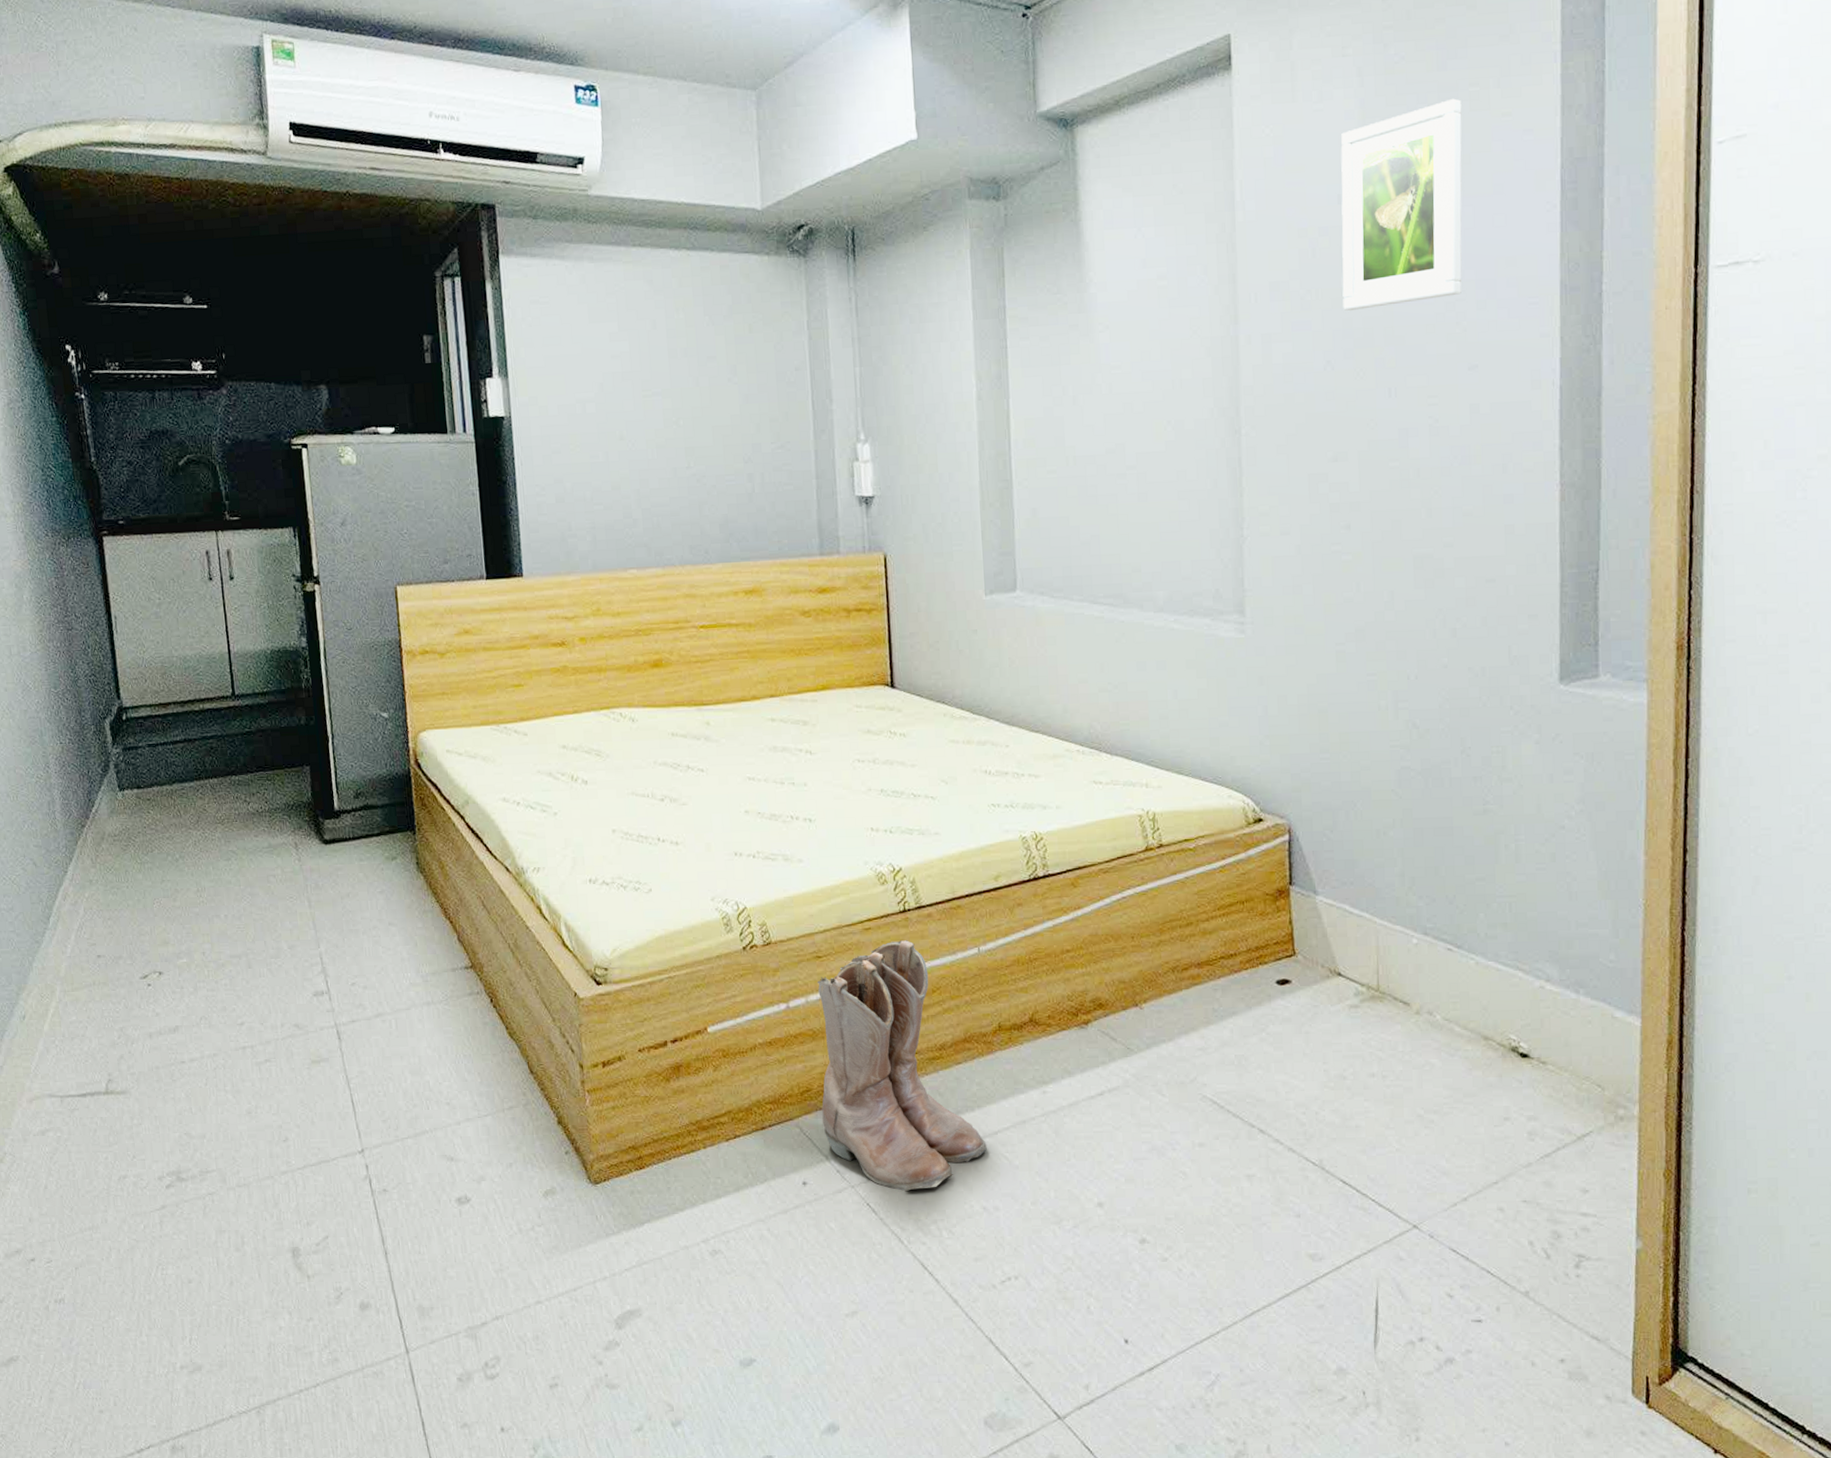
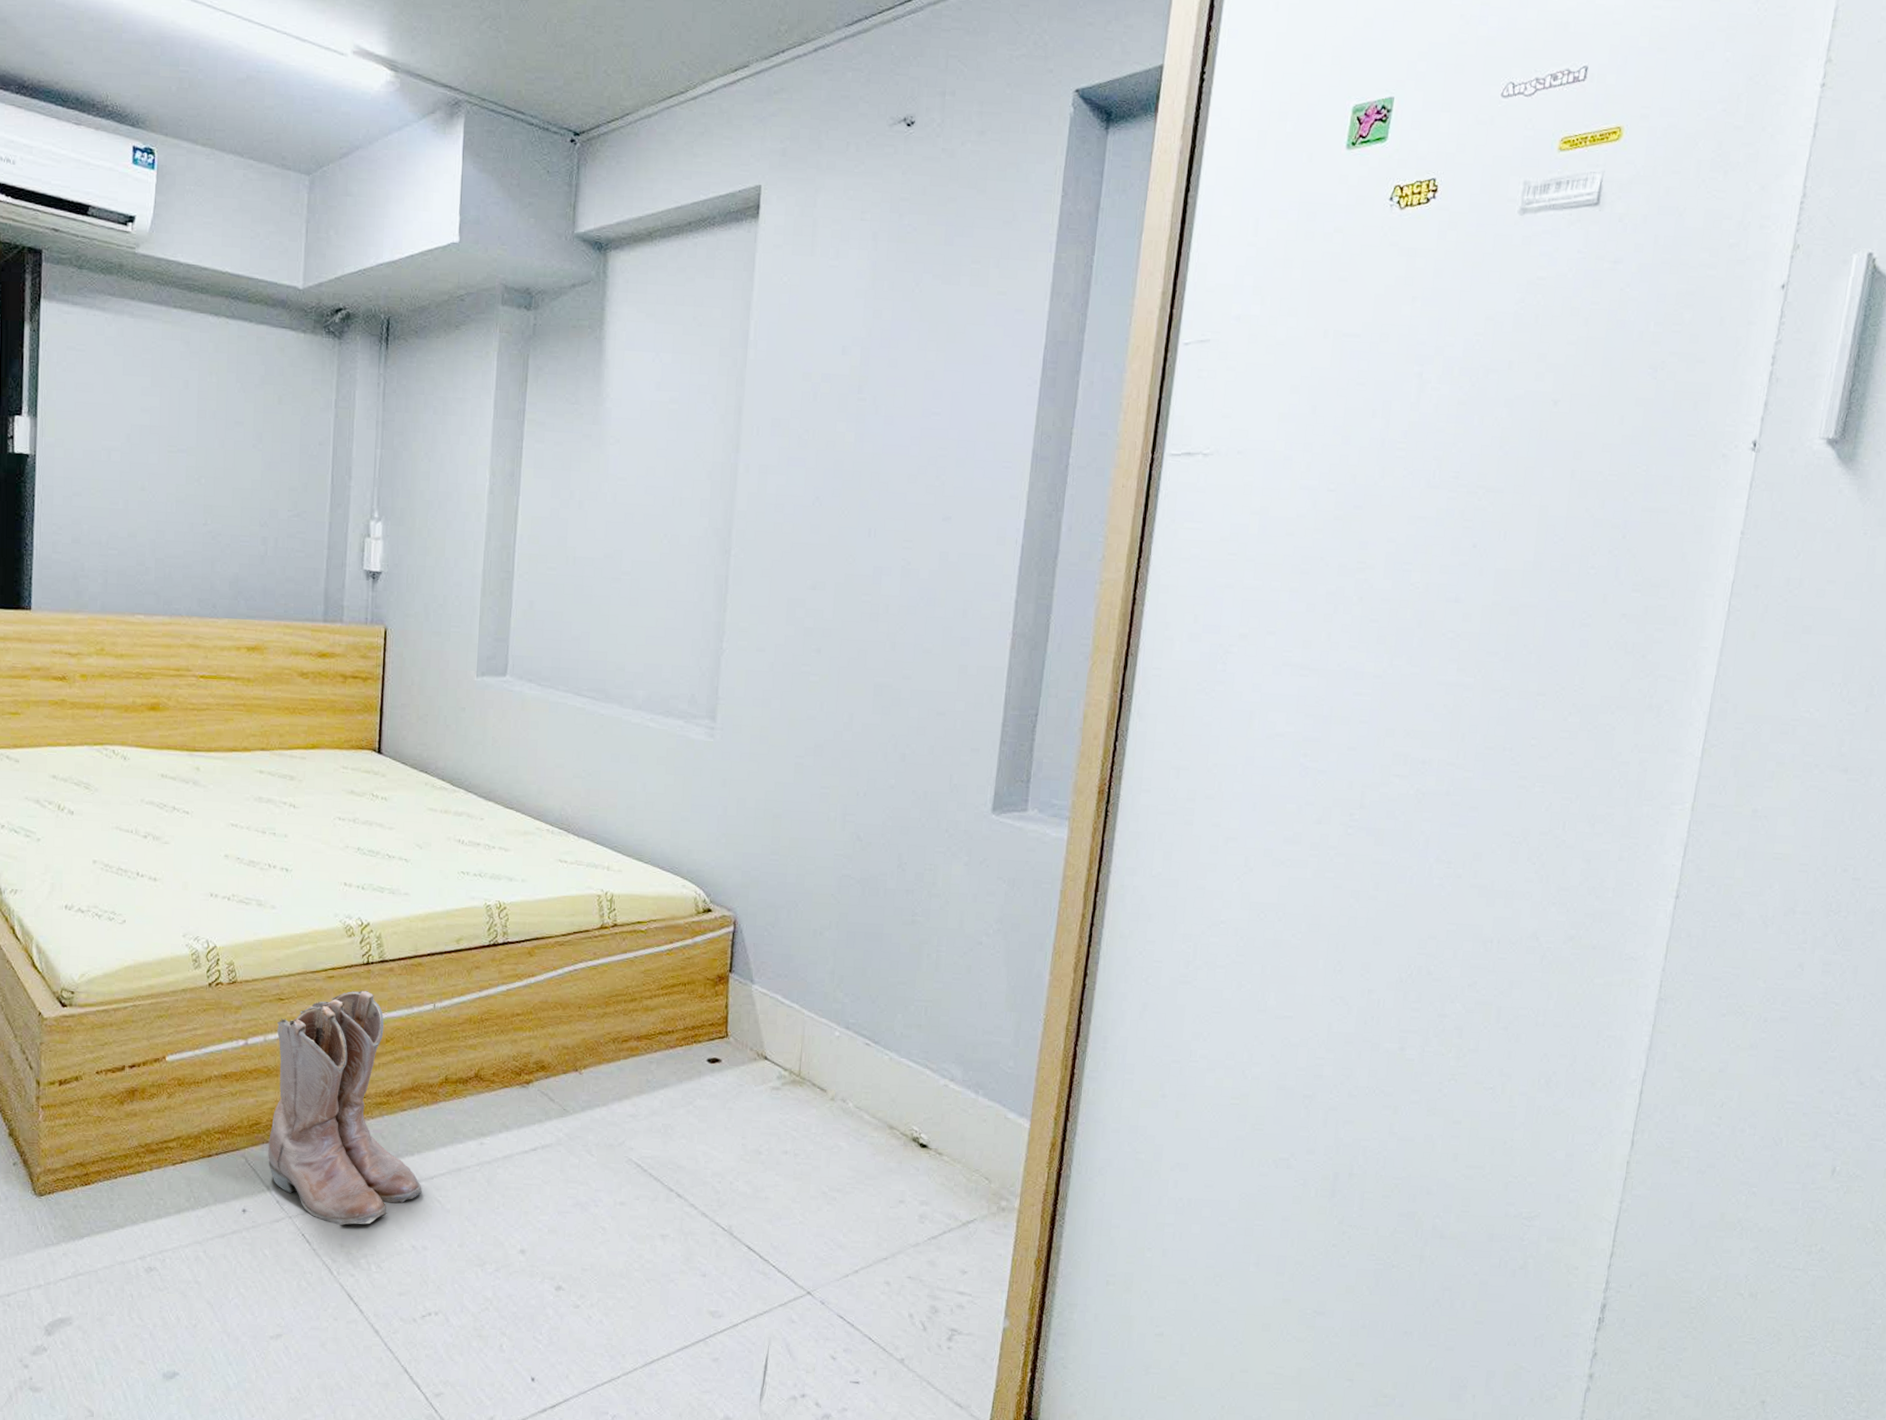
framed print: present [1341,98,1462,312] -> none [836,272,963,454]

